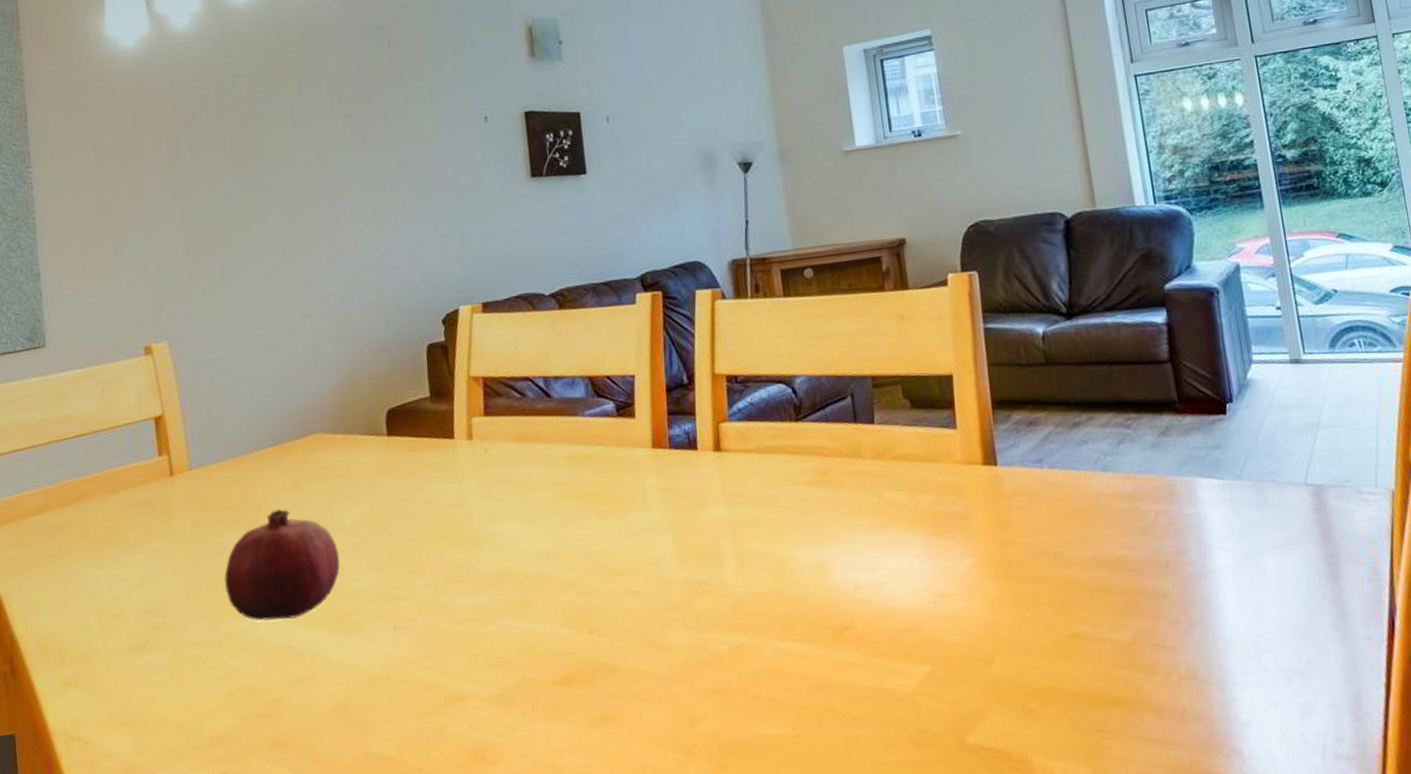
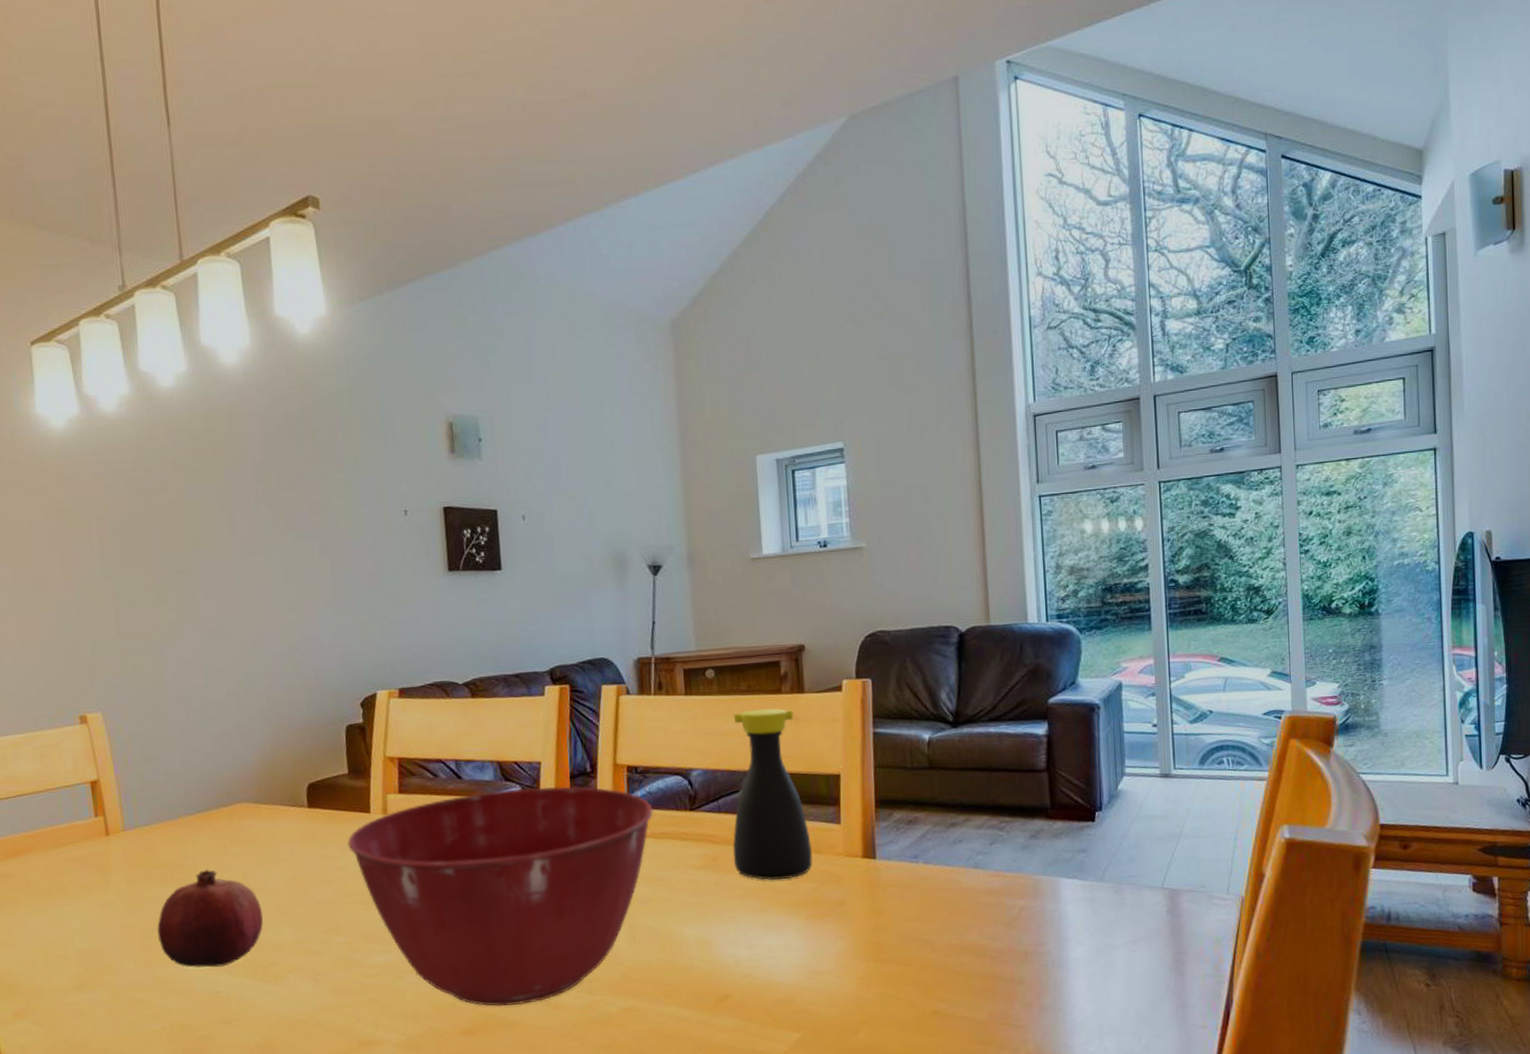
mixing bowl: none [430,399,757,651] -> present [347,786,653,1007]
bottle: none [835,307,930,494] -> present [733,708,813,880]

